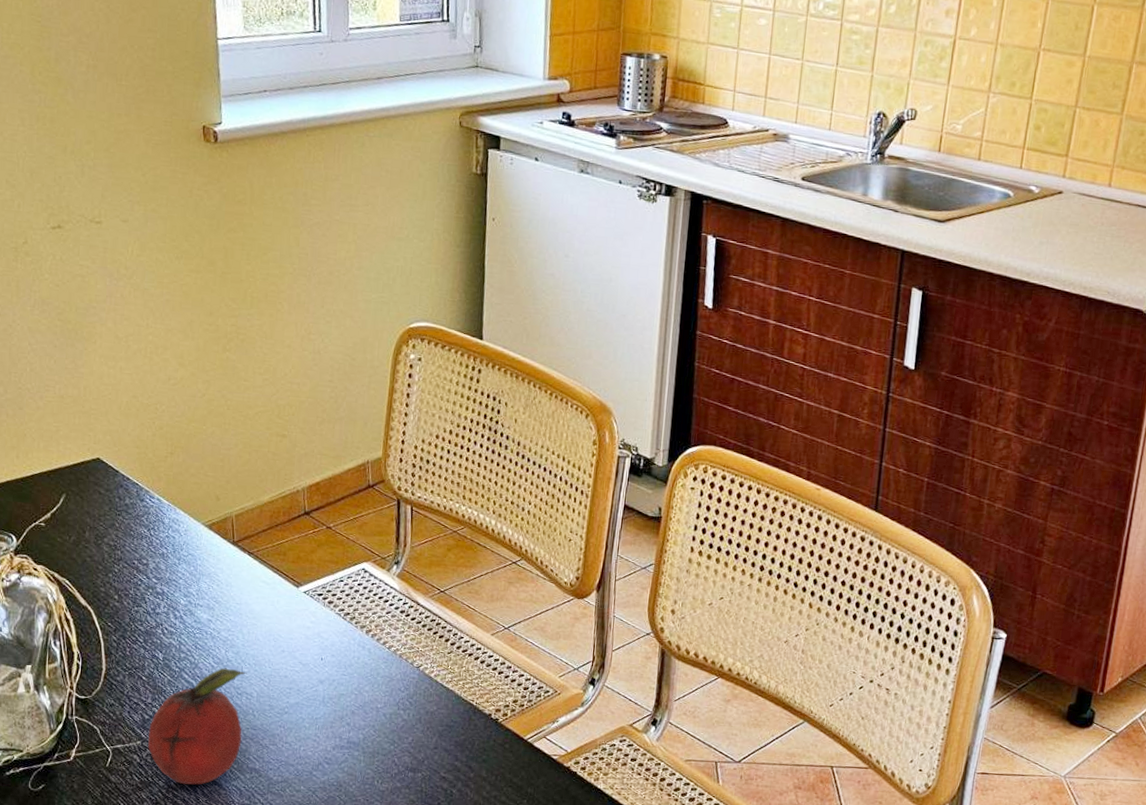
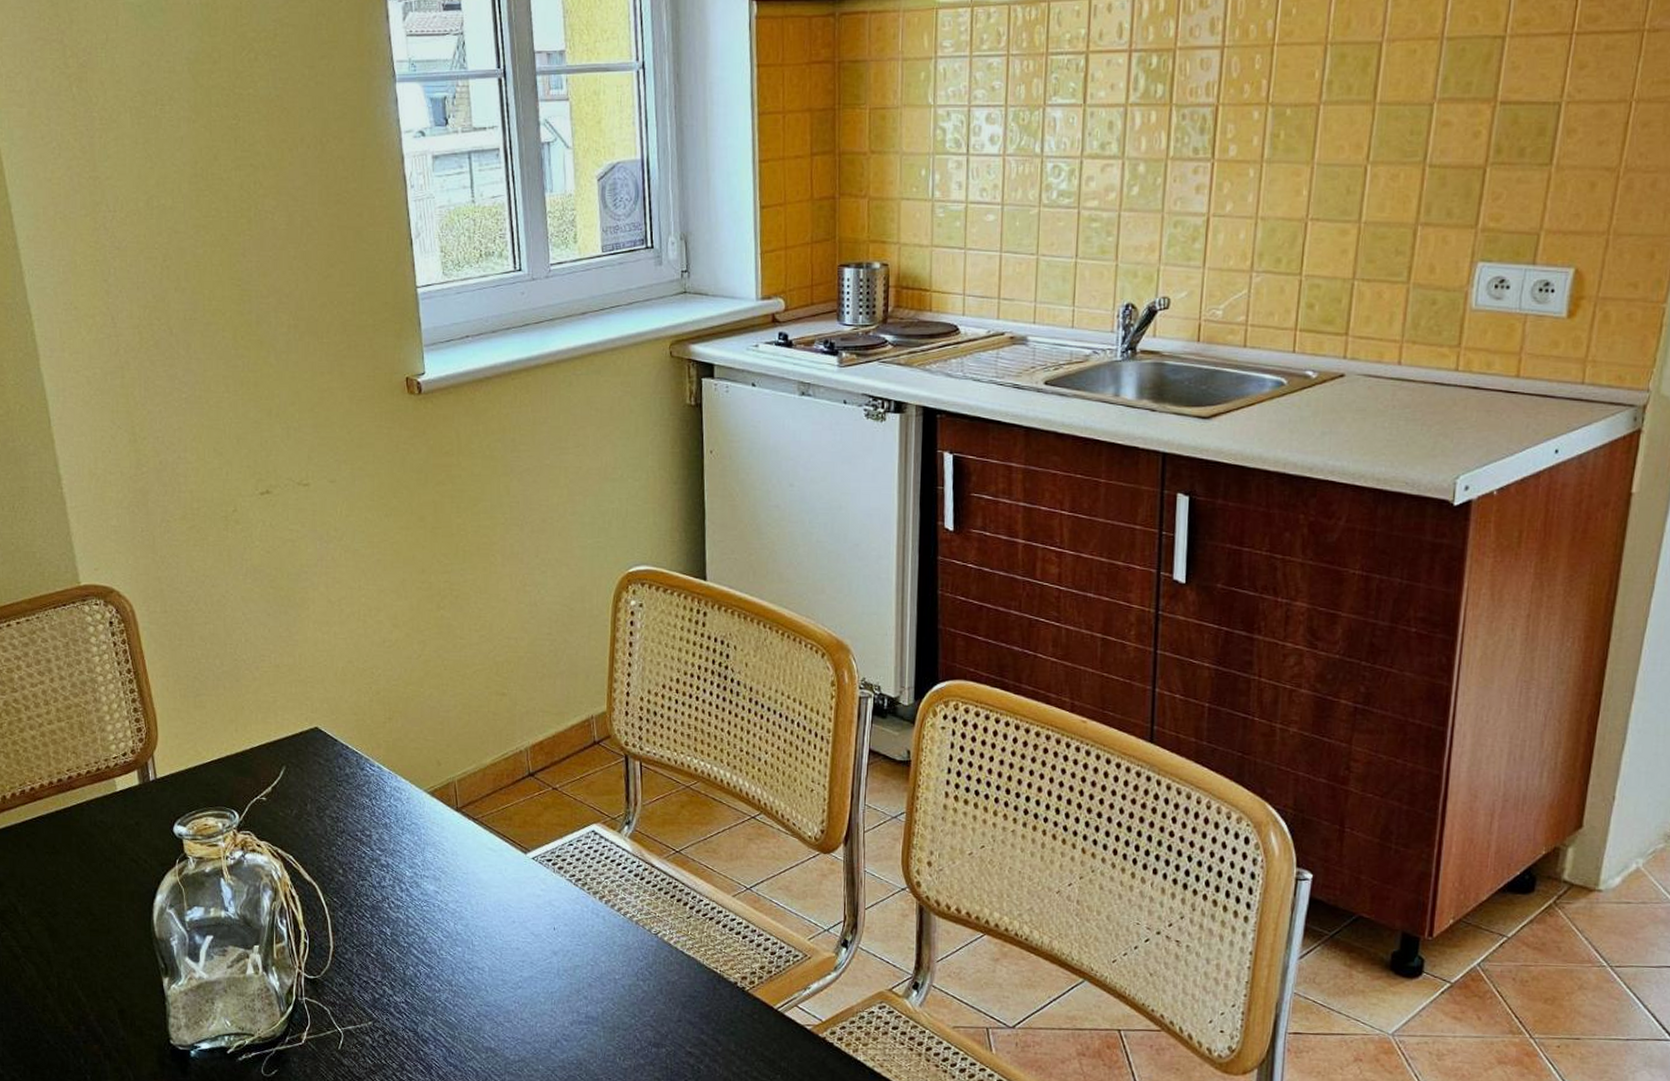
fruit: present [148,668,247,785] -> none [380,941,478,1067]

